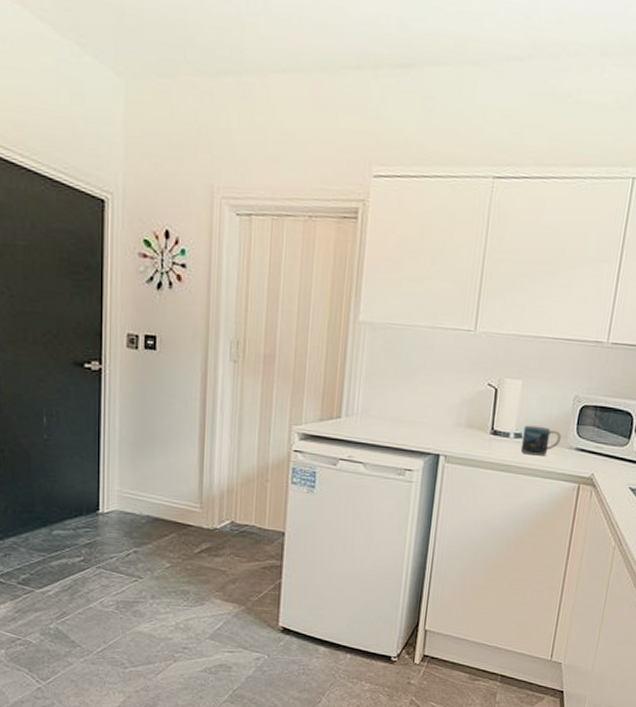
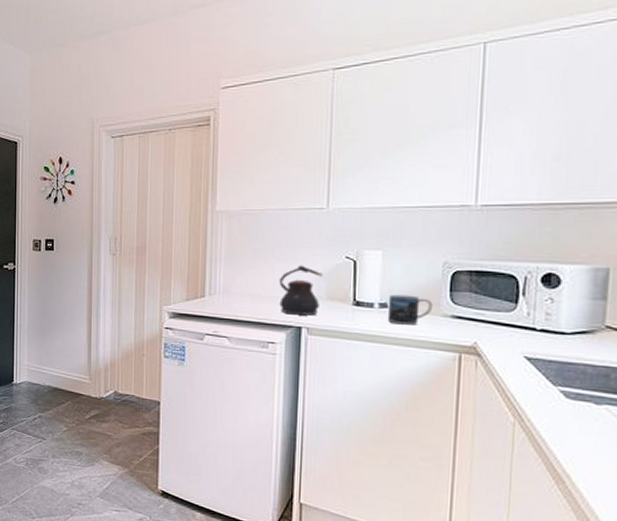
teapot: none [419,389,465,443] -> present [279,265,323,316]

